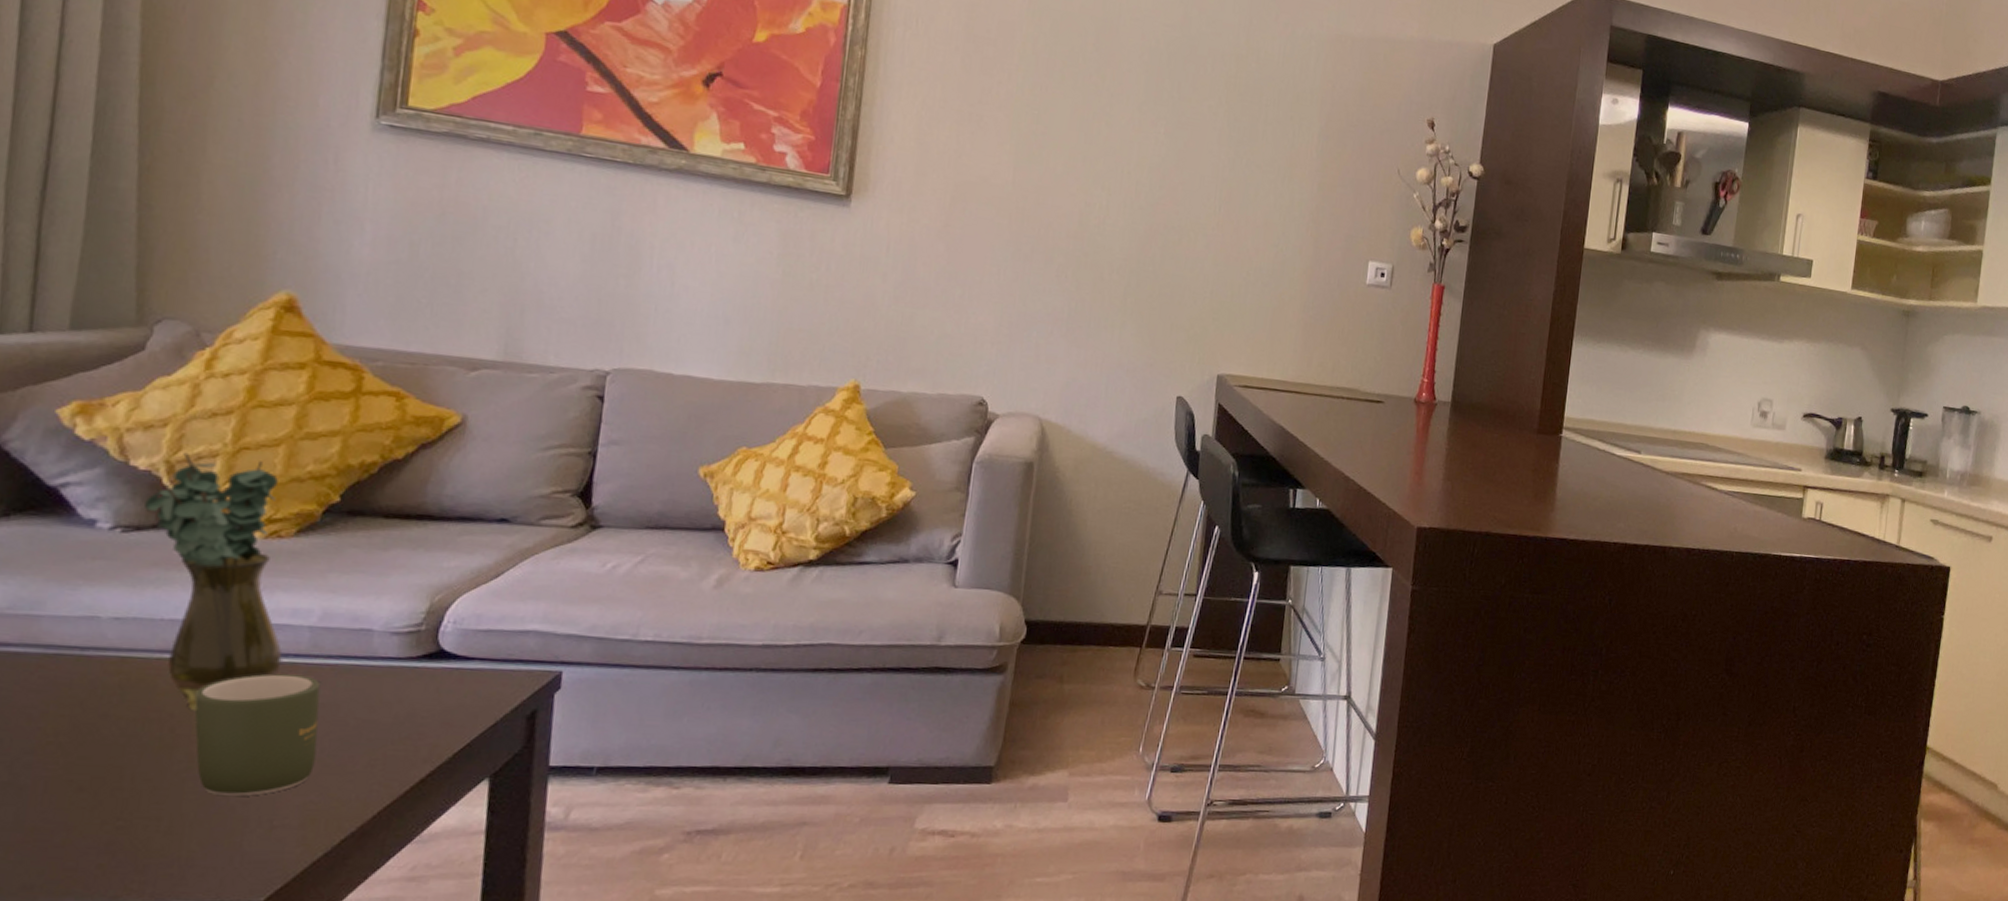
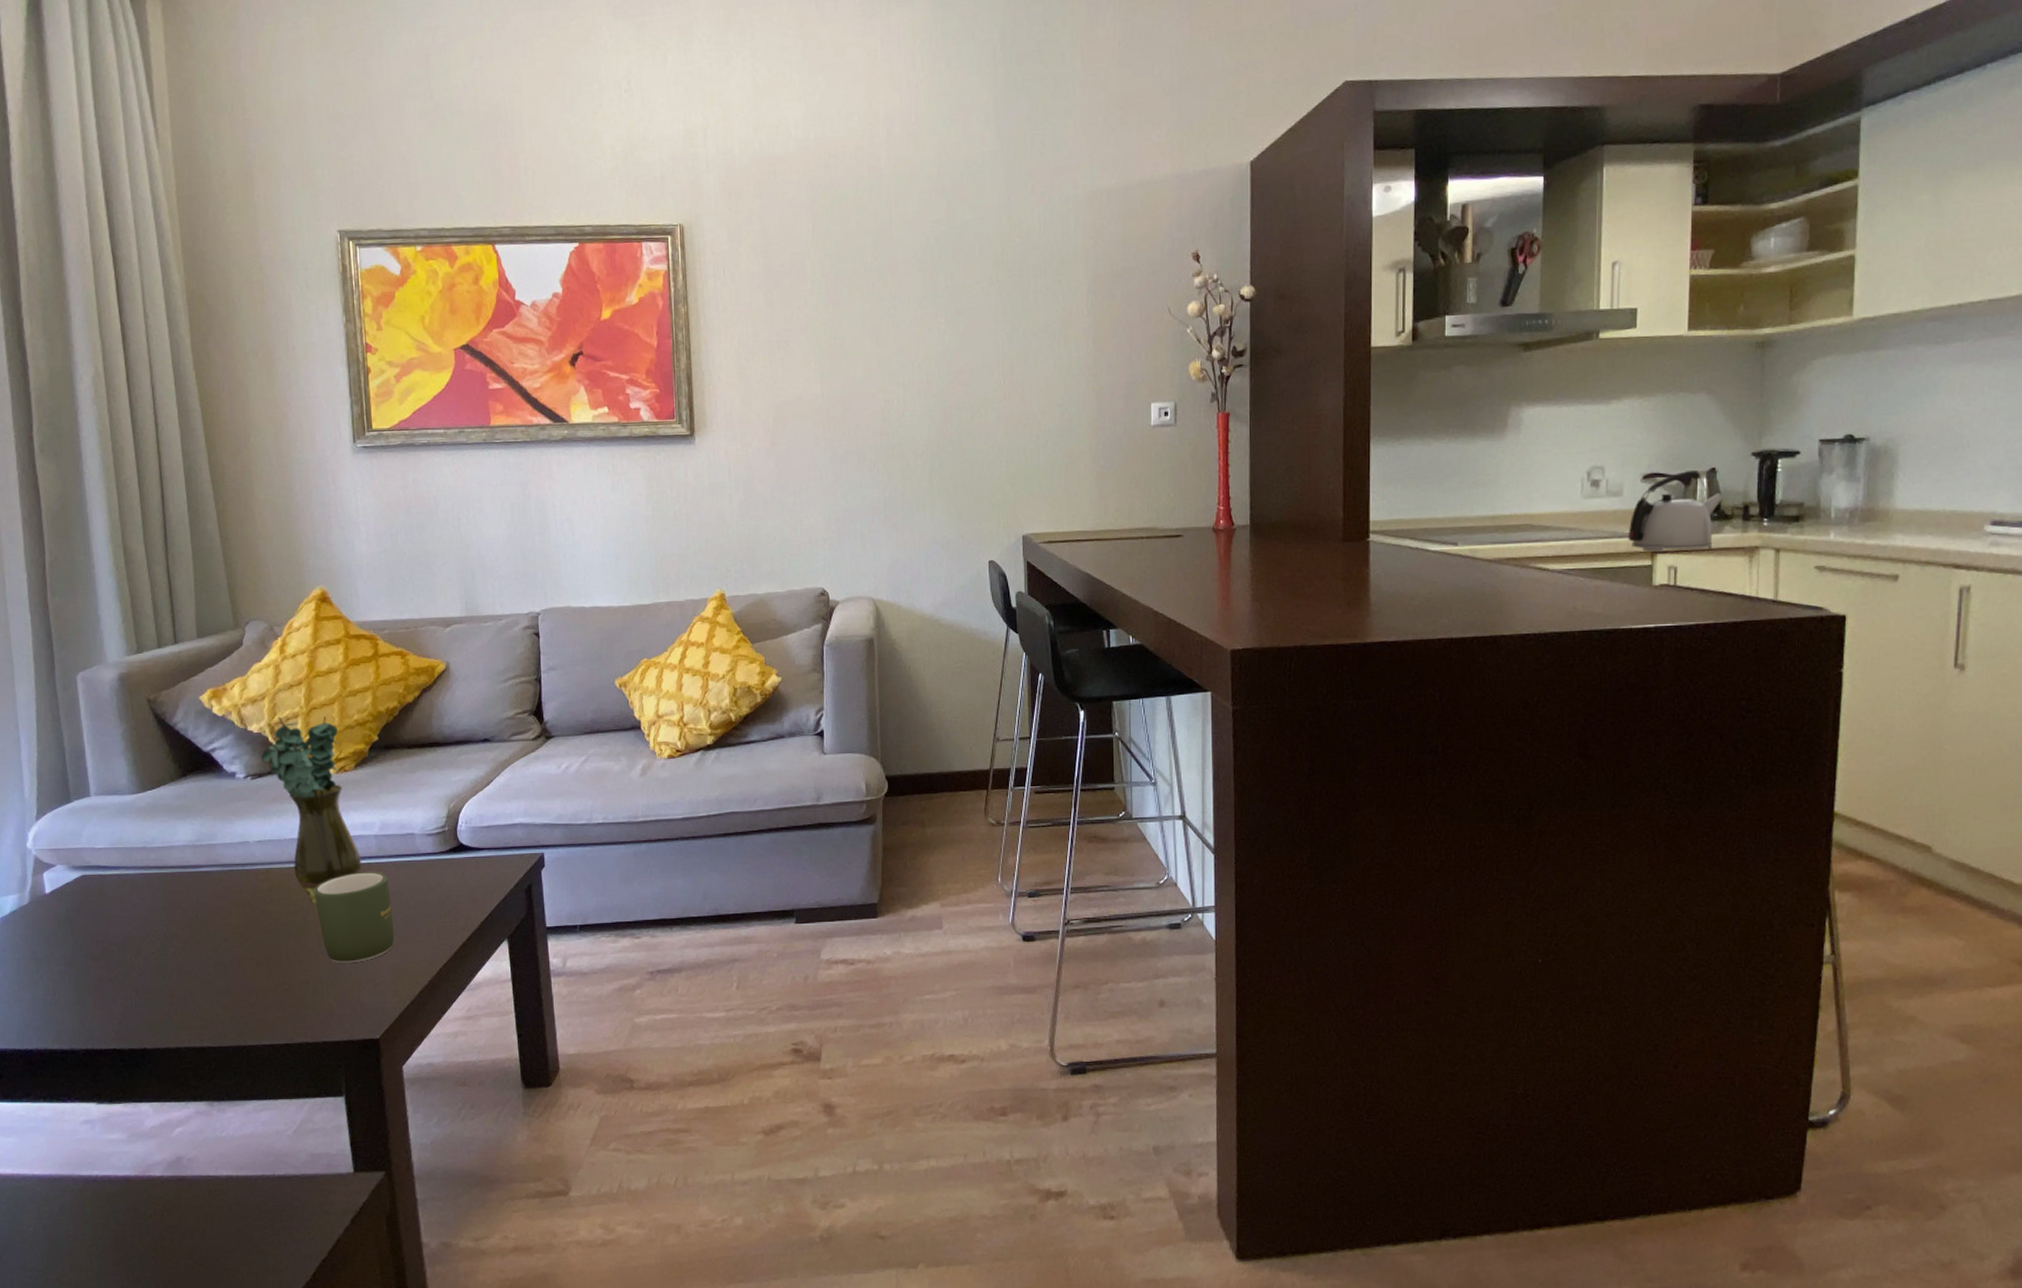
kettle: none [1785,416,1867,491] -> present [1628,471,1725,553]

